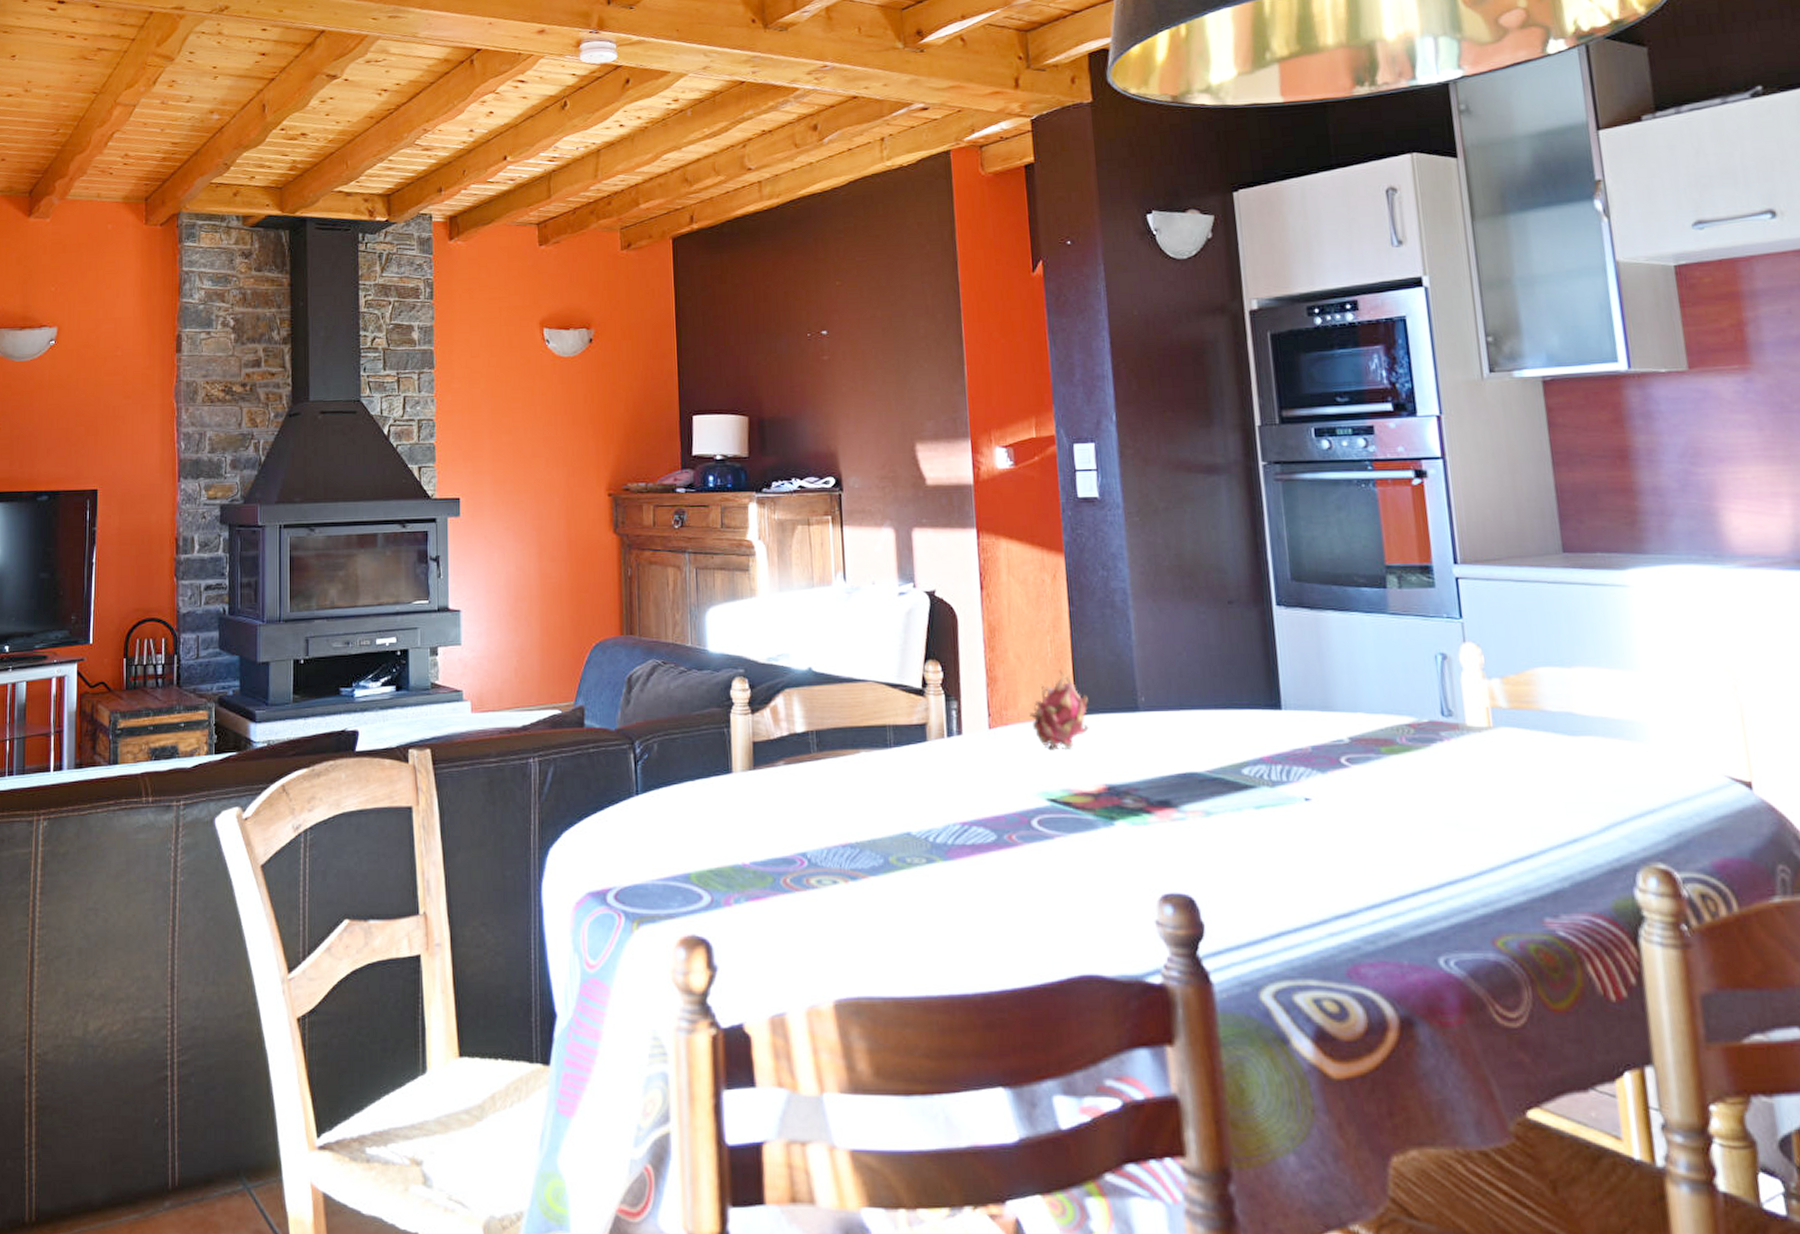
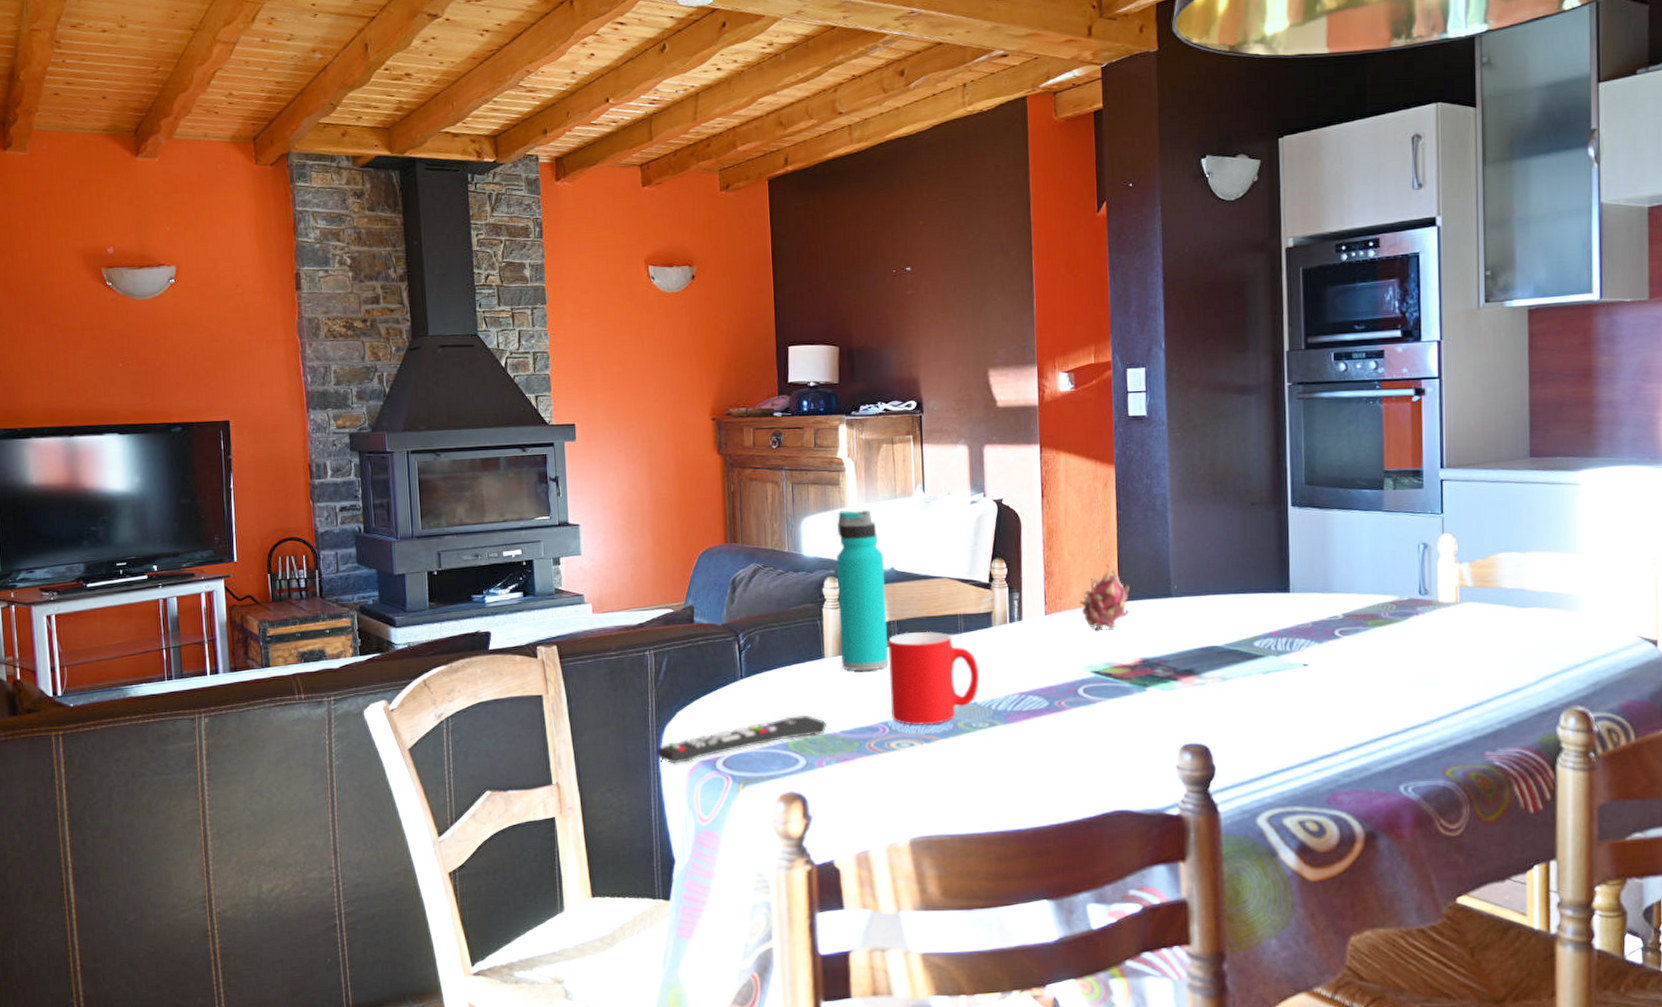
remote control: none [539,841,736,895] -> present [657,715,827,764]
water bottle: none [746,600,807,790] -> present [837,510,889,671]
cup: none [806,744,914,858] -> present [888,631,979,725]

